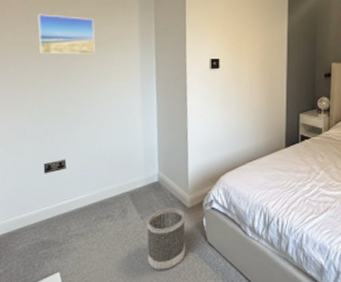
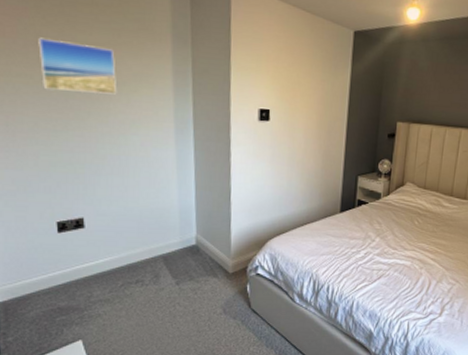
wastebasket: present [147,208,186,270] -> none [183,273,228,337]

